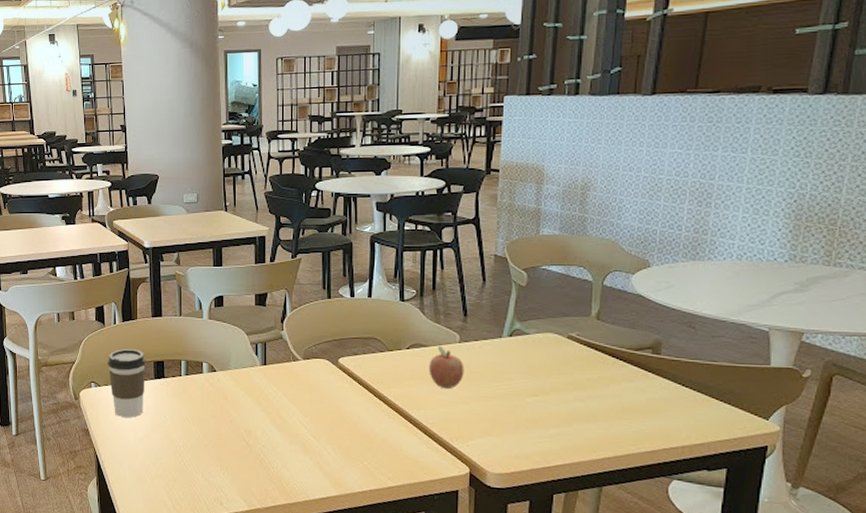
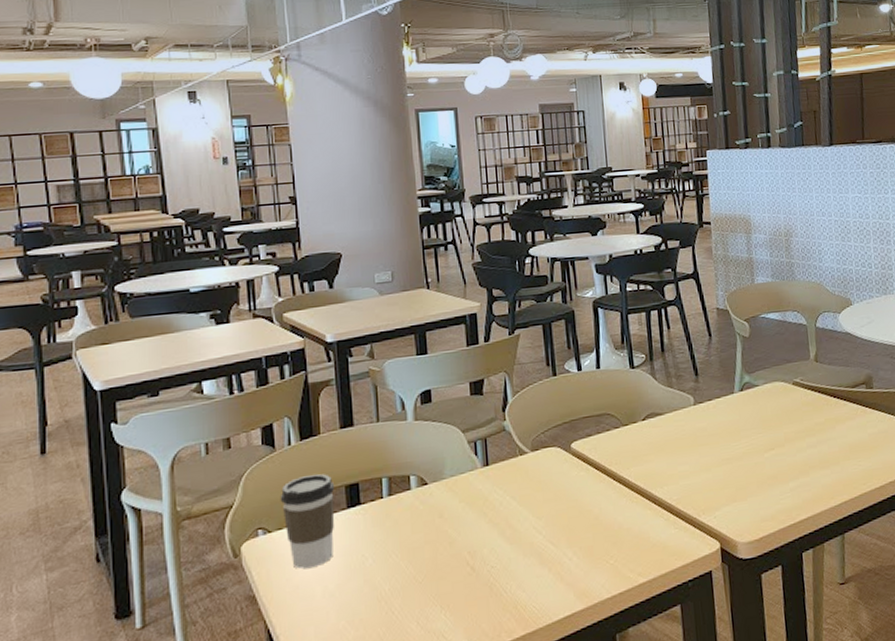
fruit: present [428,345,464,389] -> none [666,411,703,459]

